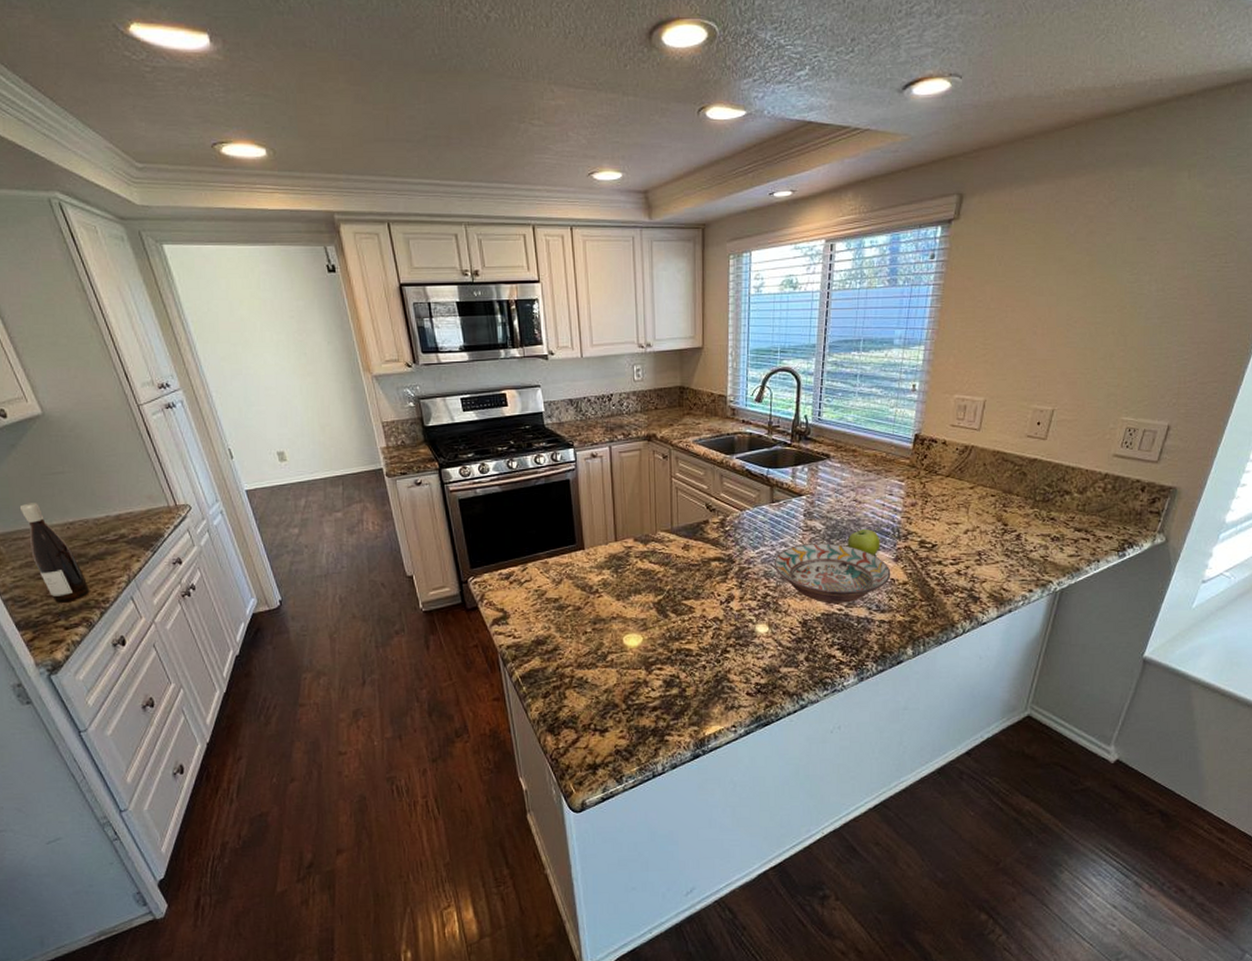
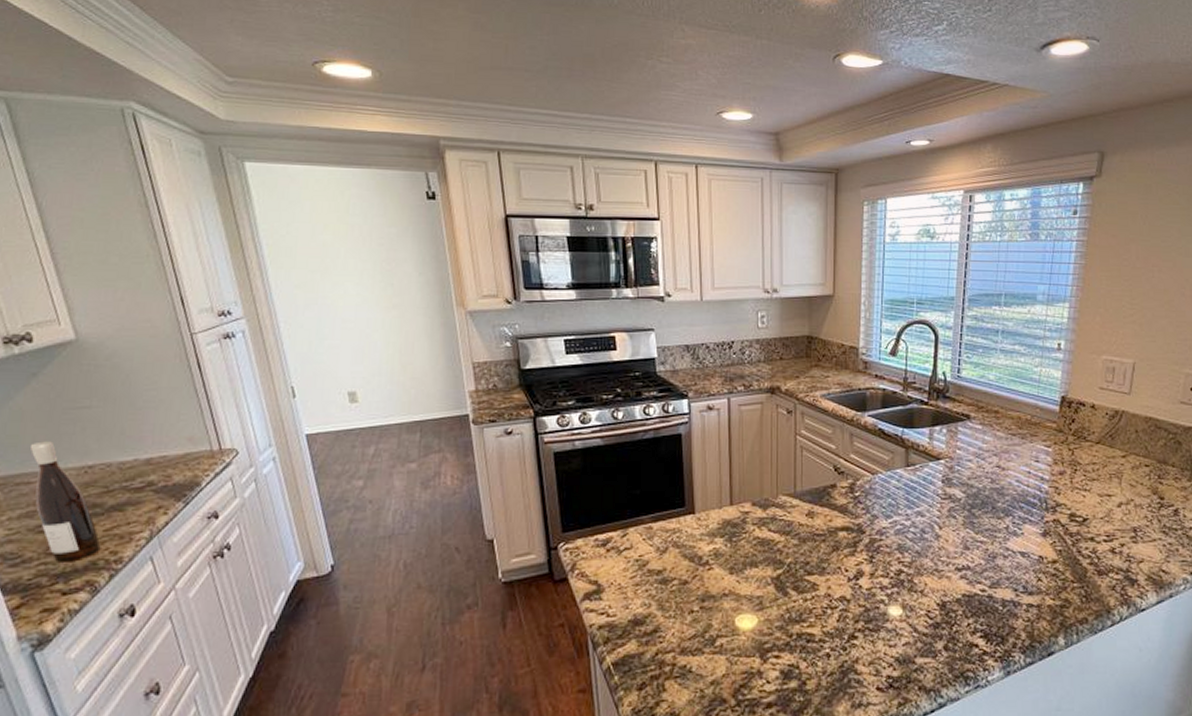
decorative bowl: present [773,543,891,604] -> none [908,514,1039,583]
fruit: present [847,529,880,556] -> none [990,499,1027,530]

